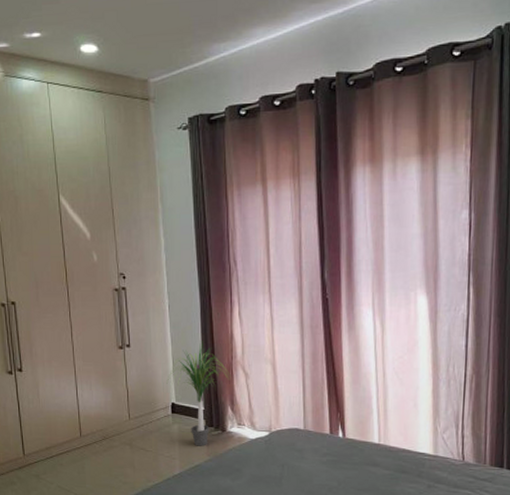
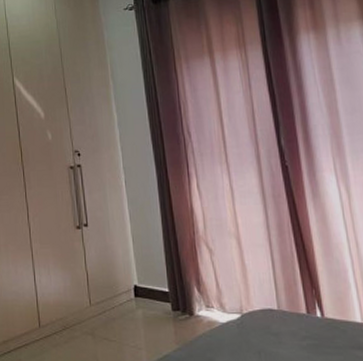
potted plant: present [167,343,230,446] -> none [127,219,194,333]

